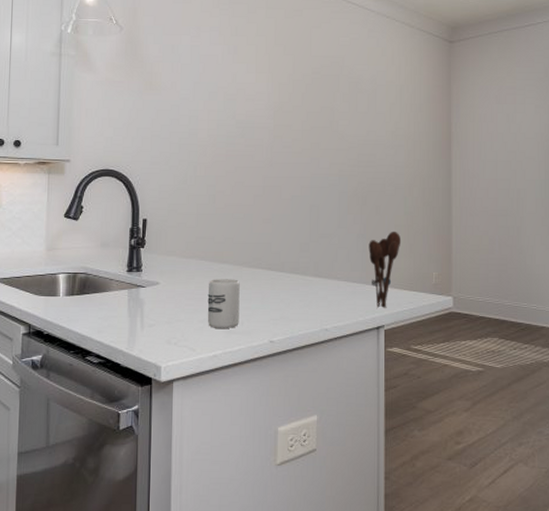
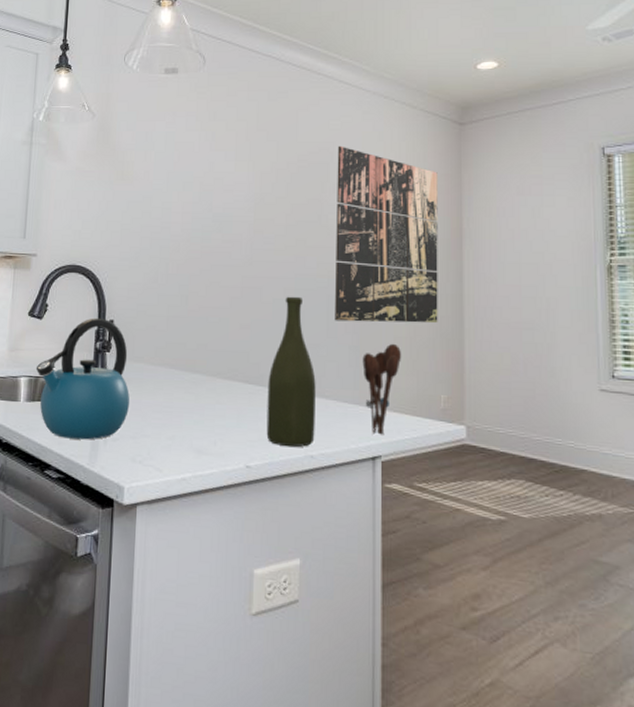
kettle: none [73,217,164,327] -> present [35,317,130,440]
cup: present [207,279,240,328] -> none [176,390,213,448]
bottle: none [287,193,329,322] -> present [266,296,316,447]
wall art: none [345,60,431,214] -> present [335,145,438,323]

